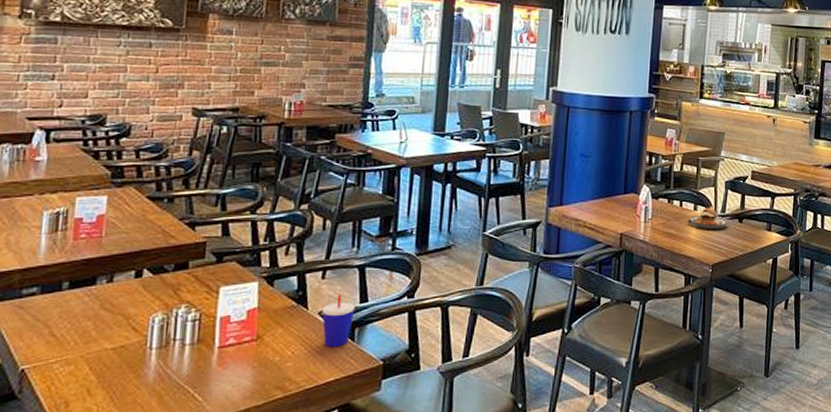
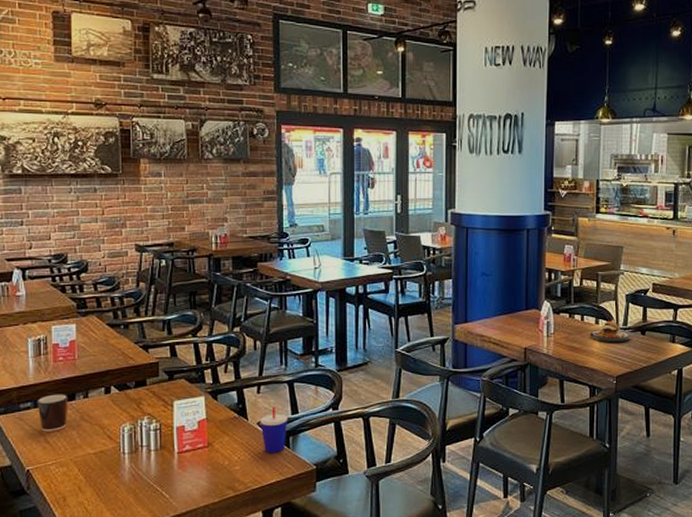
mug: none [45,277,87,323] -> present [37,394,68,432]

